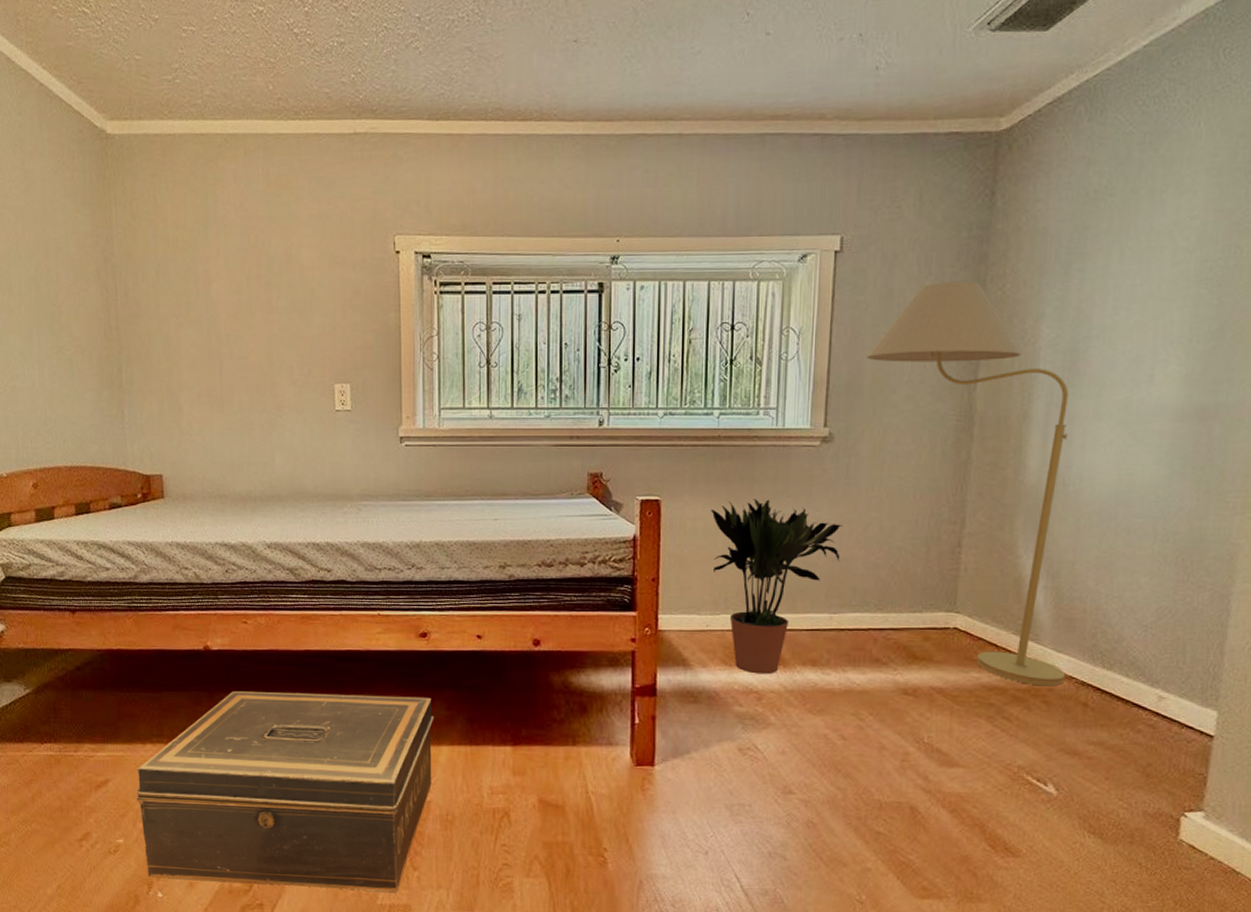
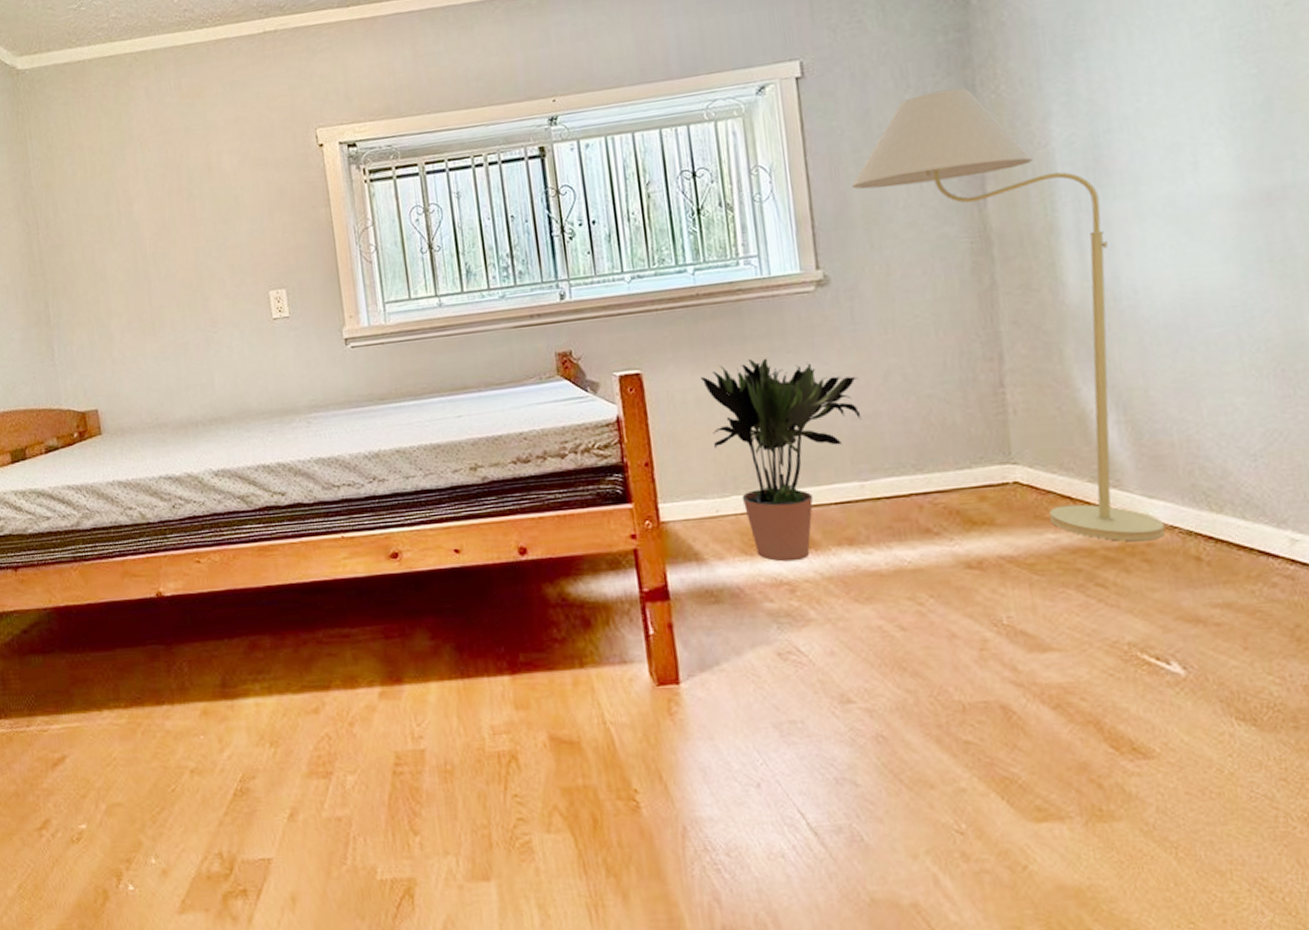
storage box: present [136,691,434,894] -> none [95,627,424,868]

